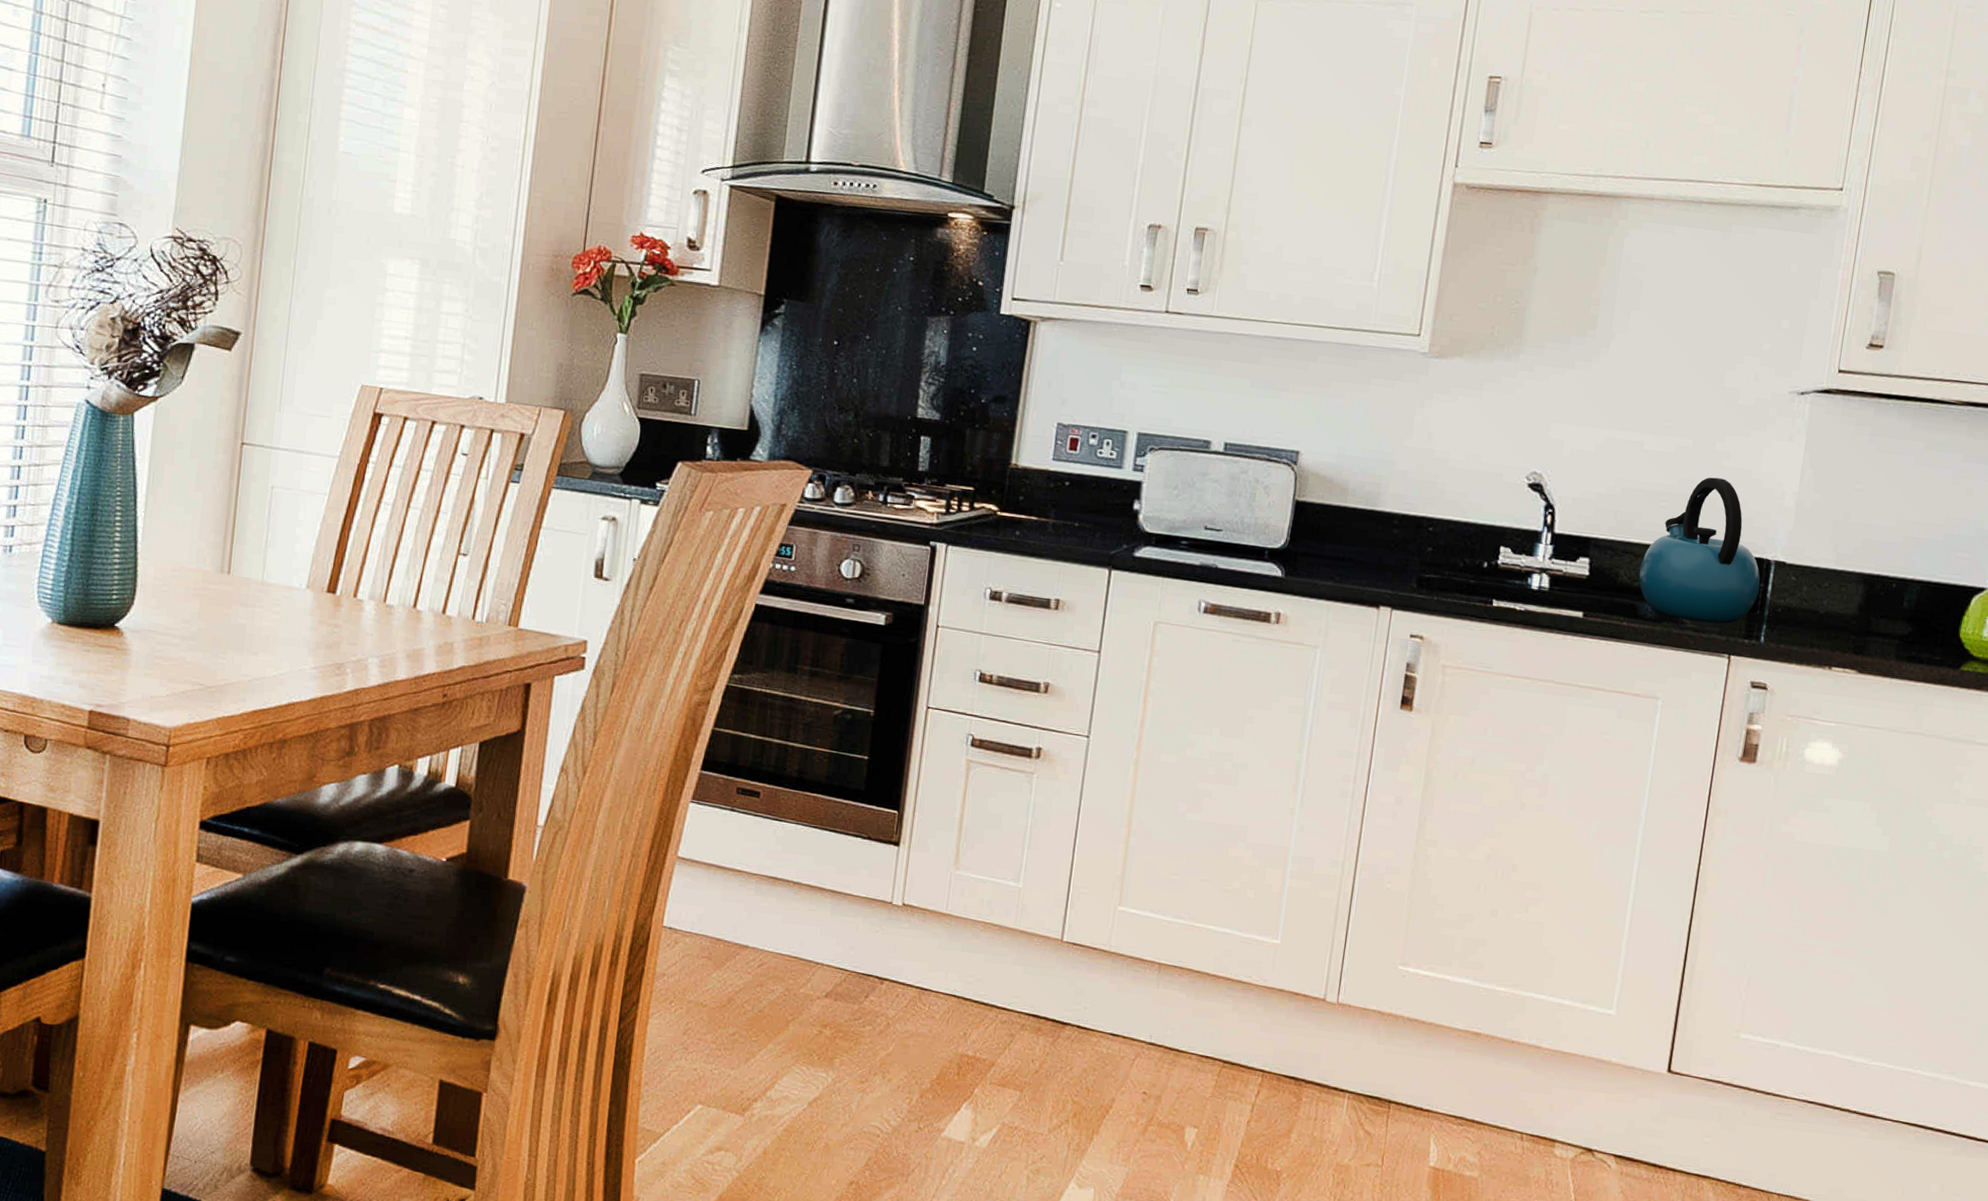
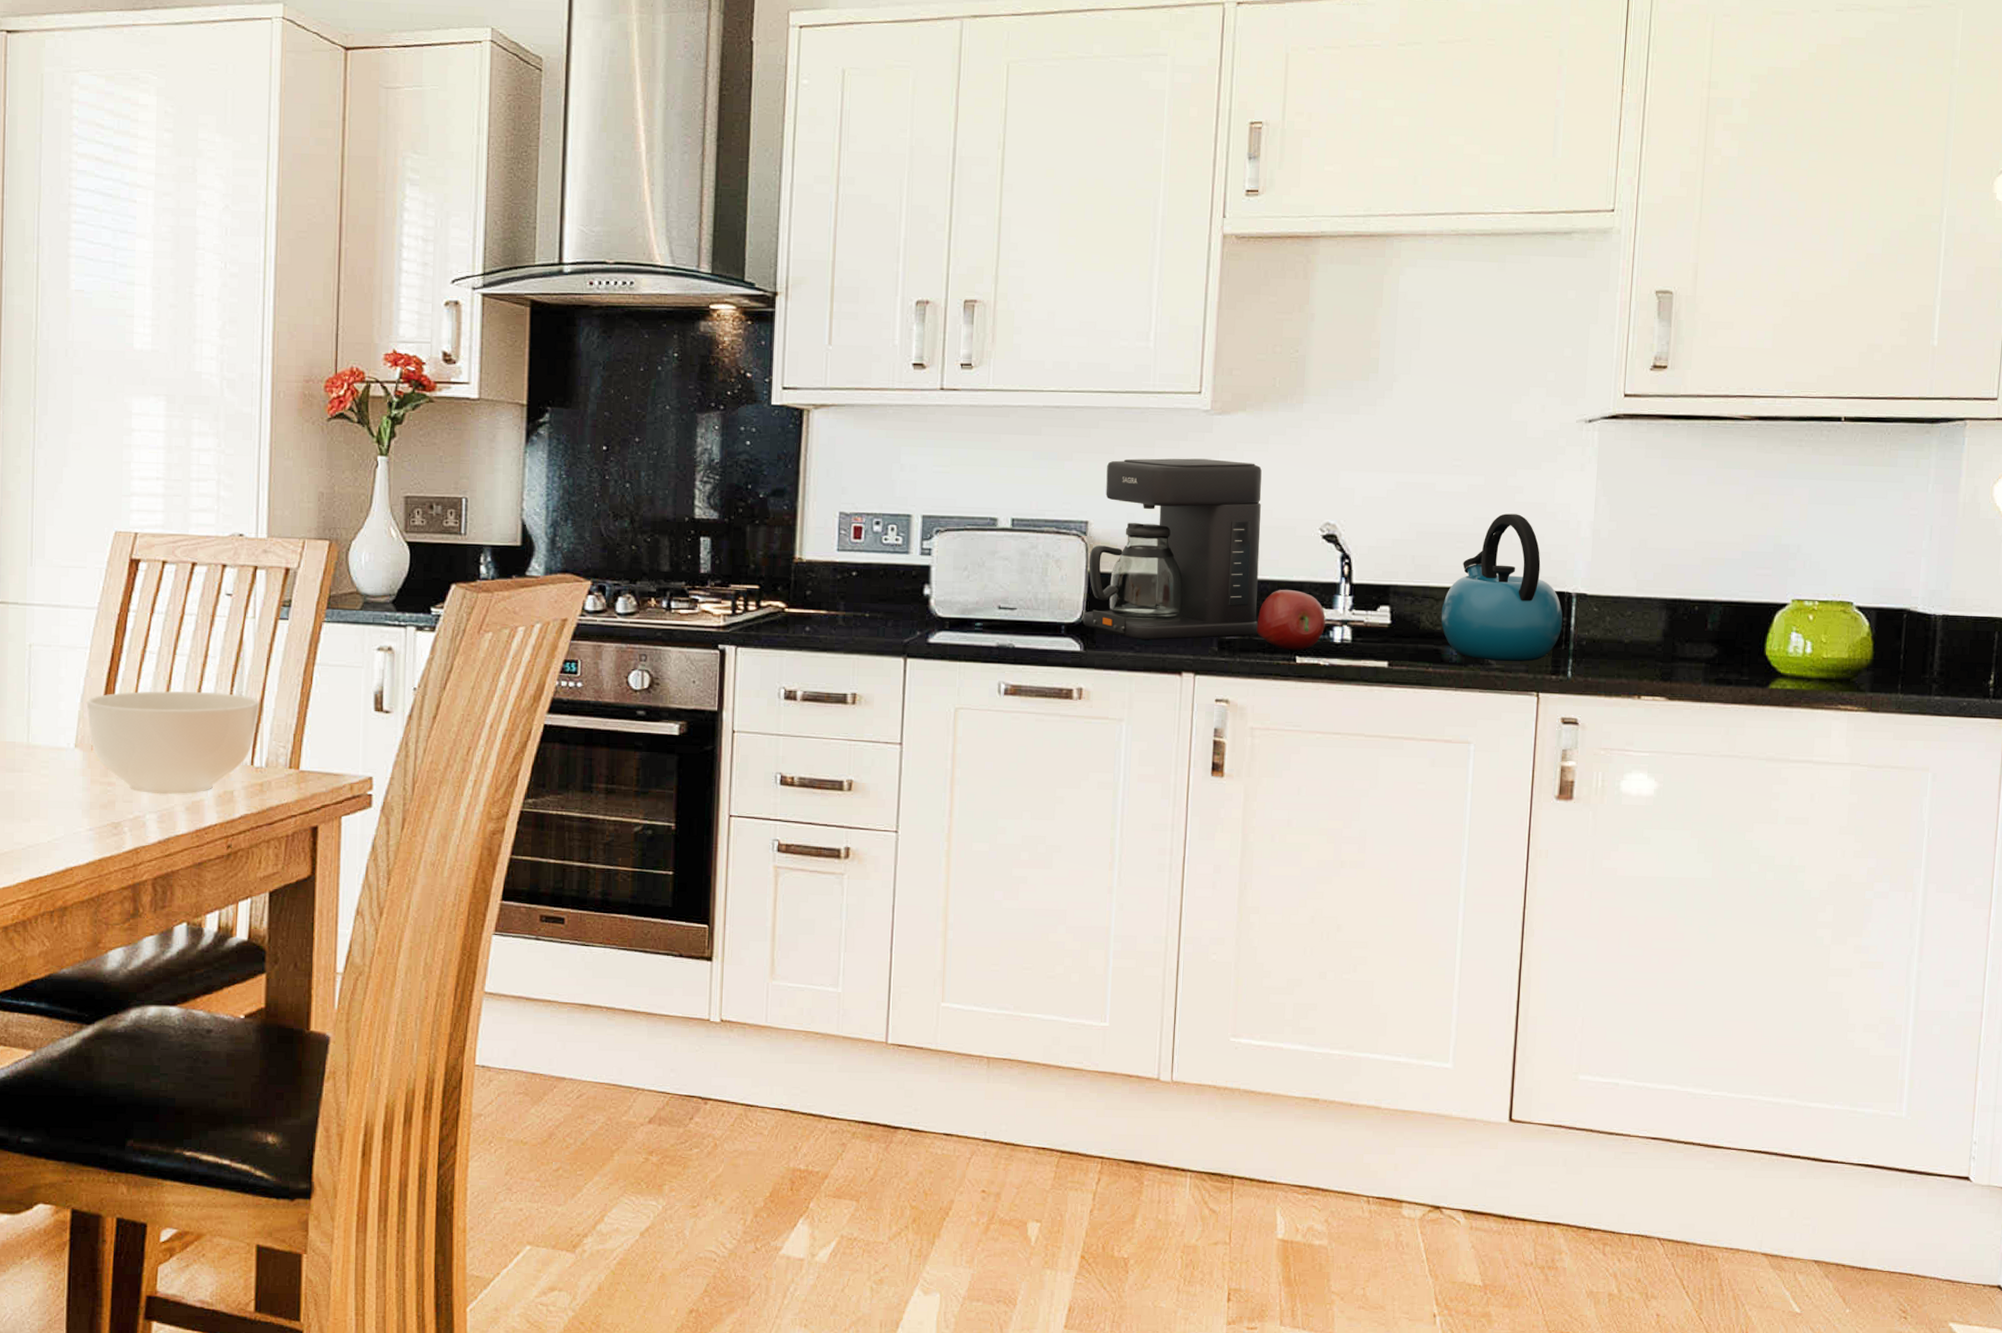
bowl: none [320,539,486,641] -> present [86,691,260,794]
coffee maker: none [1286,394,1474,576] -> present [1082,458,1262,641]
fruit: none [1456,533,1525,595] -> present [1256,589,1326,651]

